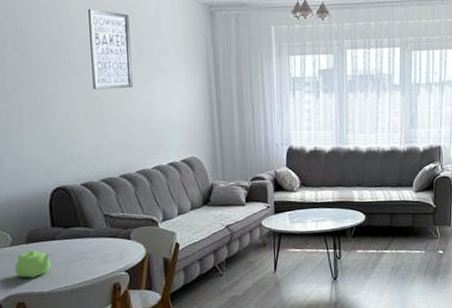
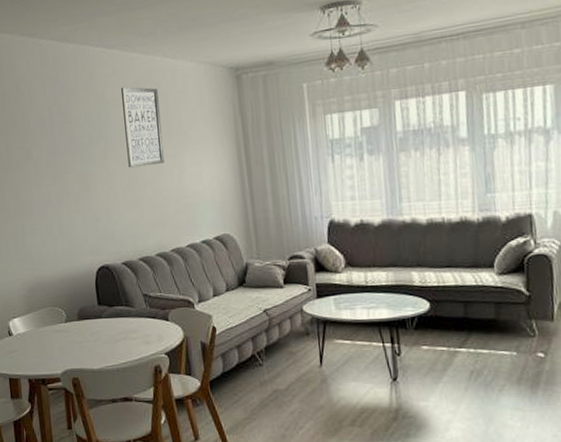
teapot: present [14,250,52,279] -> none [69,327,100,355]

